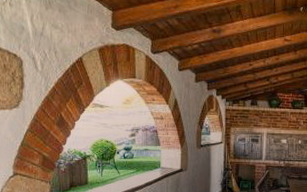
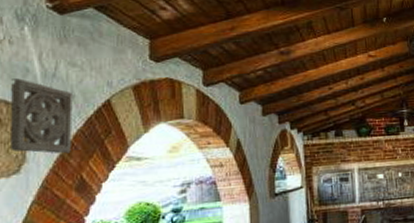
wall ornament: none [11,34,55,96] -> present [10,78,73,154]

